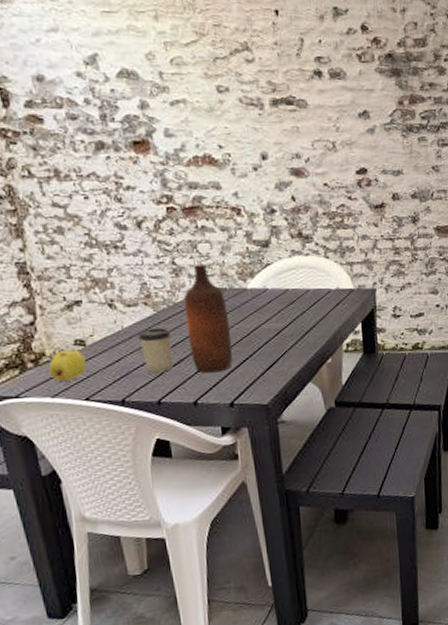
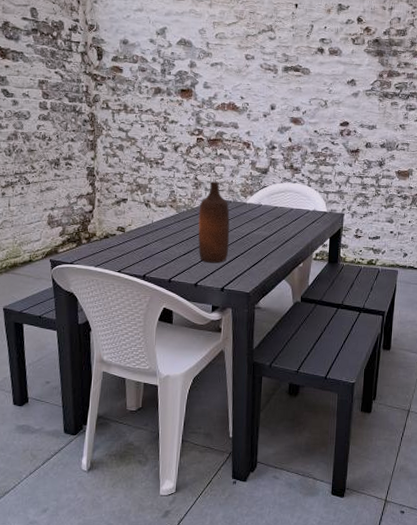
fruit: present [48,350,87,382] -> none [96,233,123,256]
cup: present [138,328,174,373] -> none [163,224,186,258]

